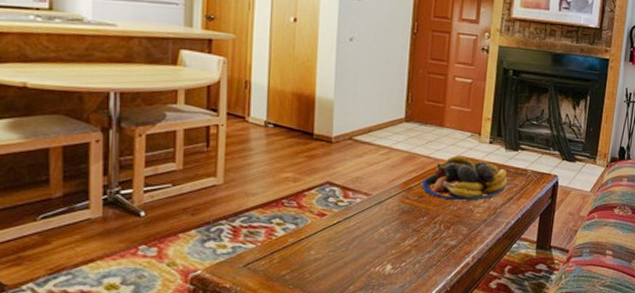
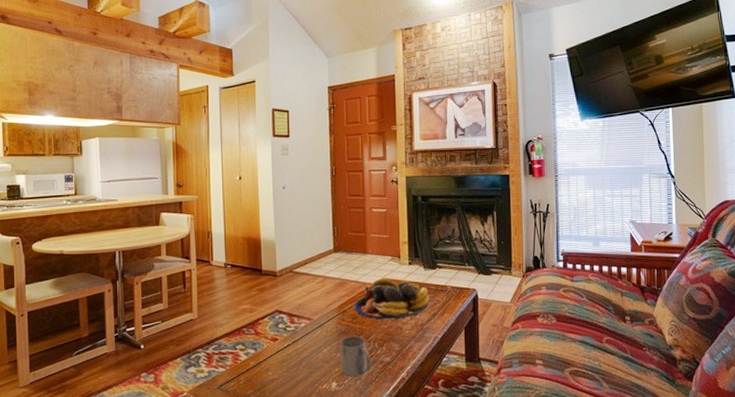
mug: none [398,215,435,259] -> present [340,335,371,376]

